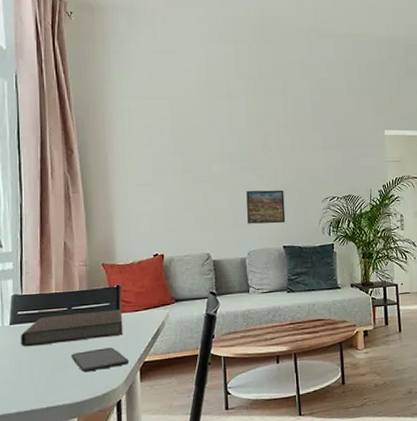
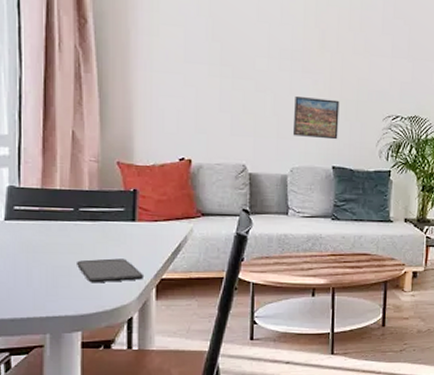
notebook: present [21,309,123,347] -> none [18,215,139,248]

